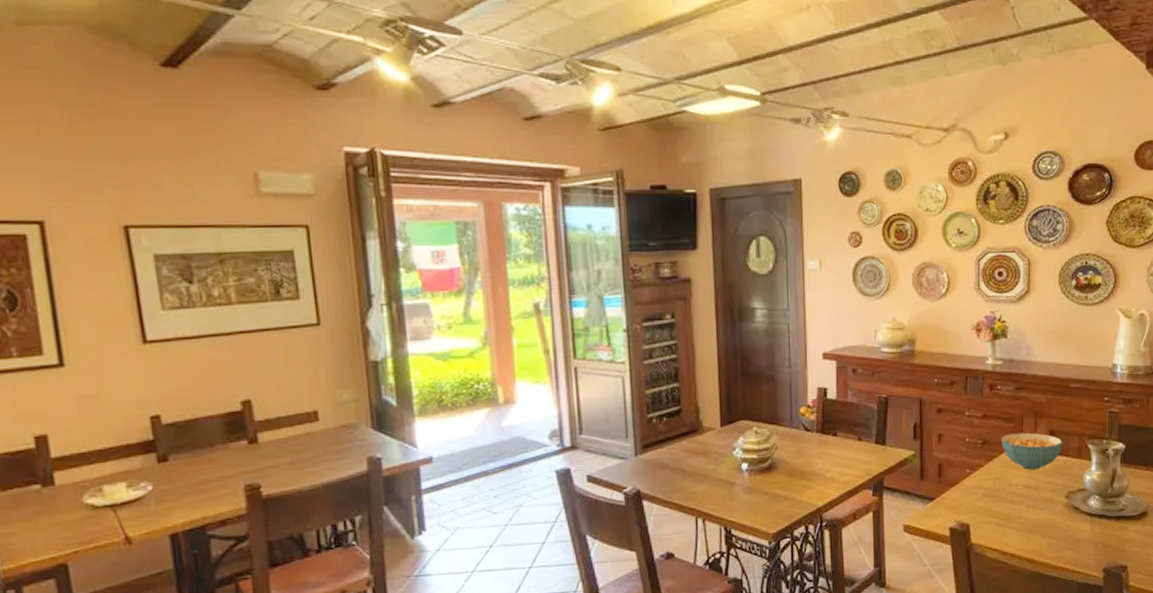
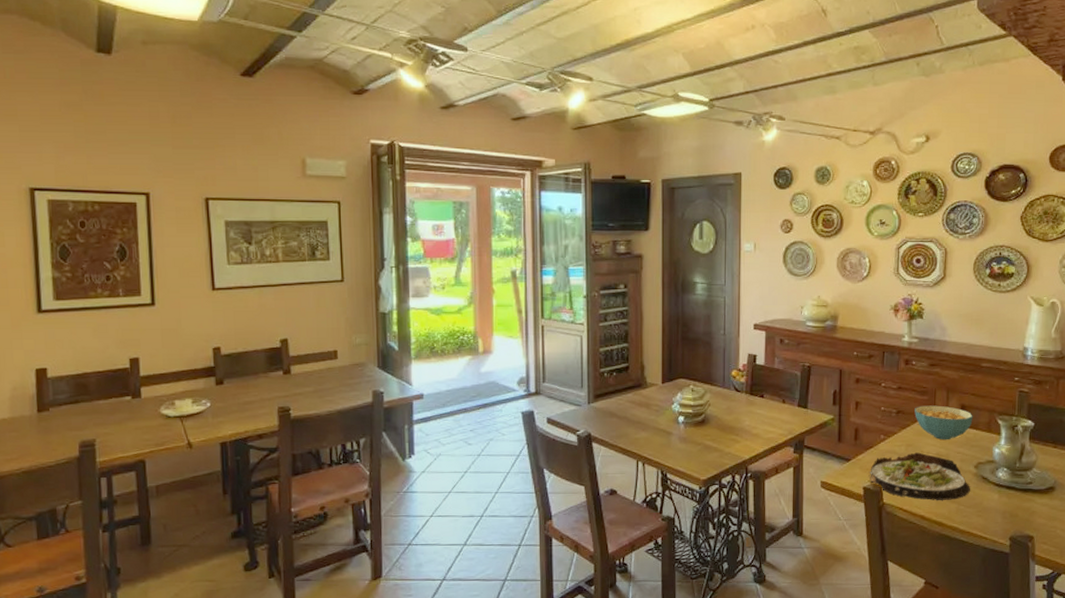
salad plate: none [955,485,1063,537] -> present [869,452,971,501]

